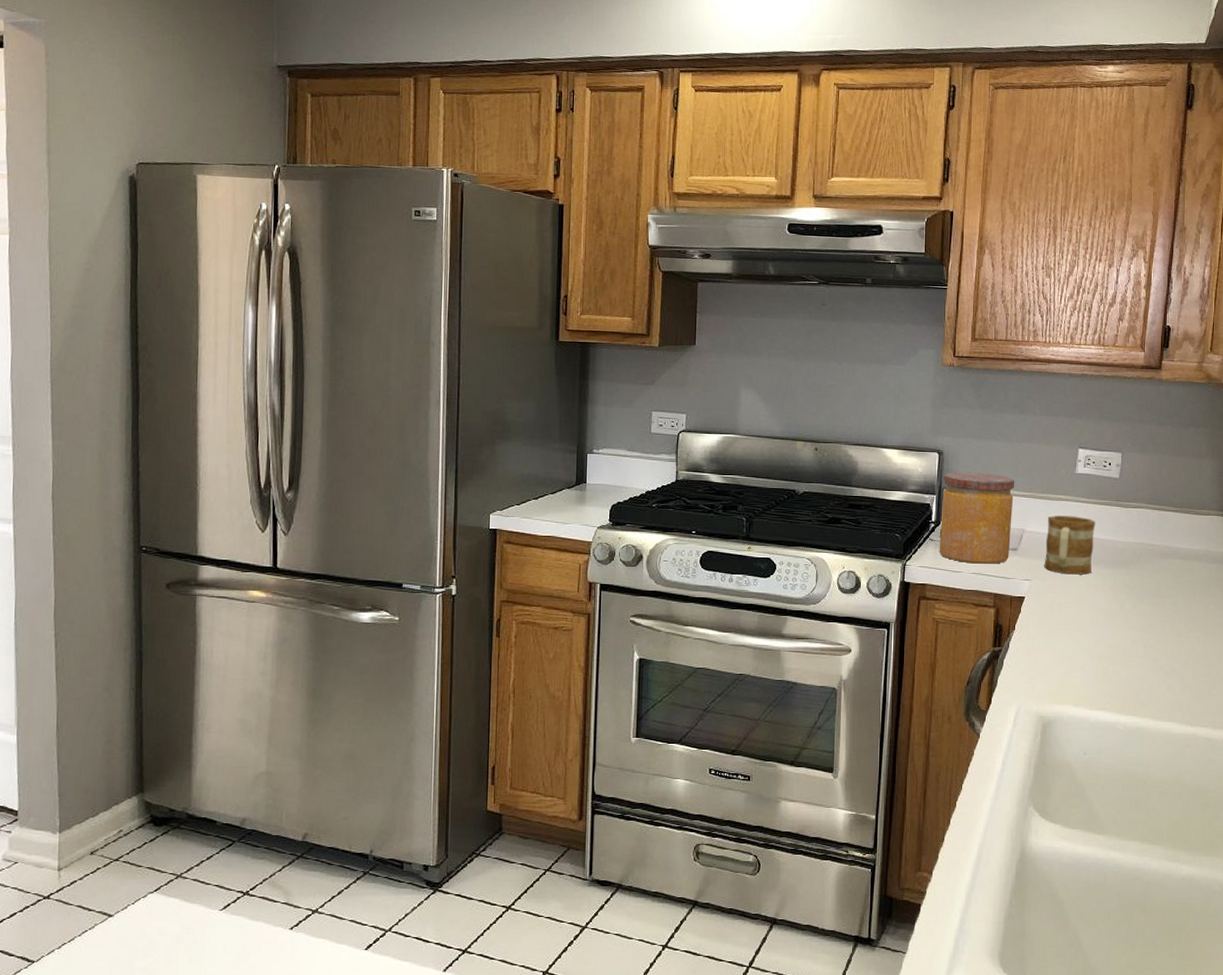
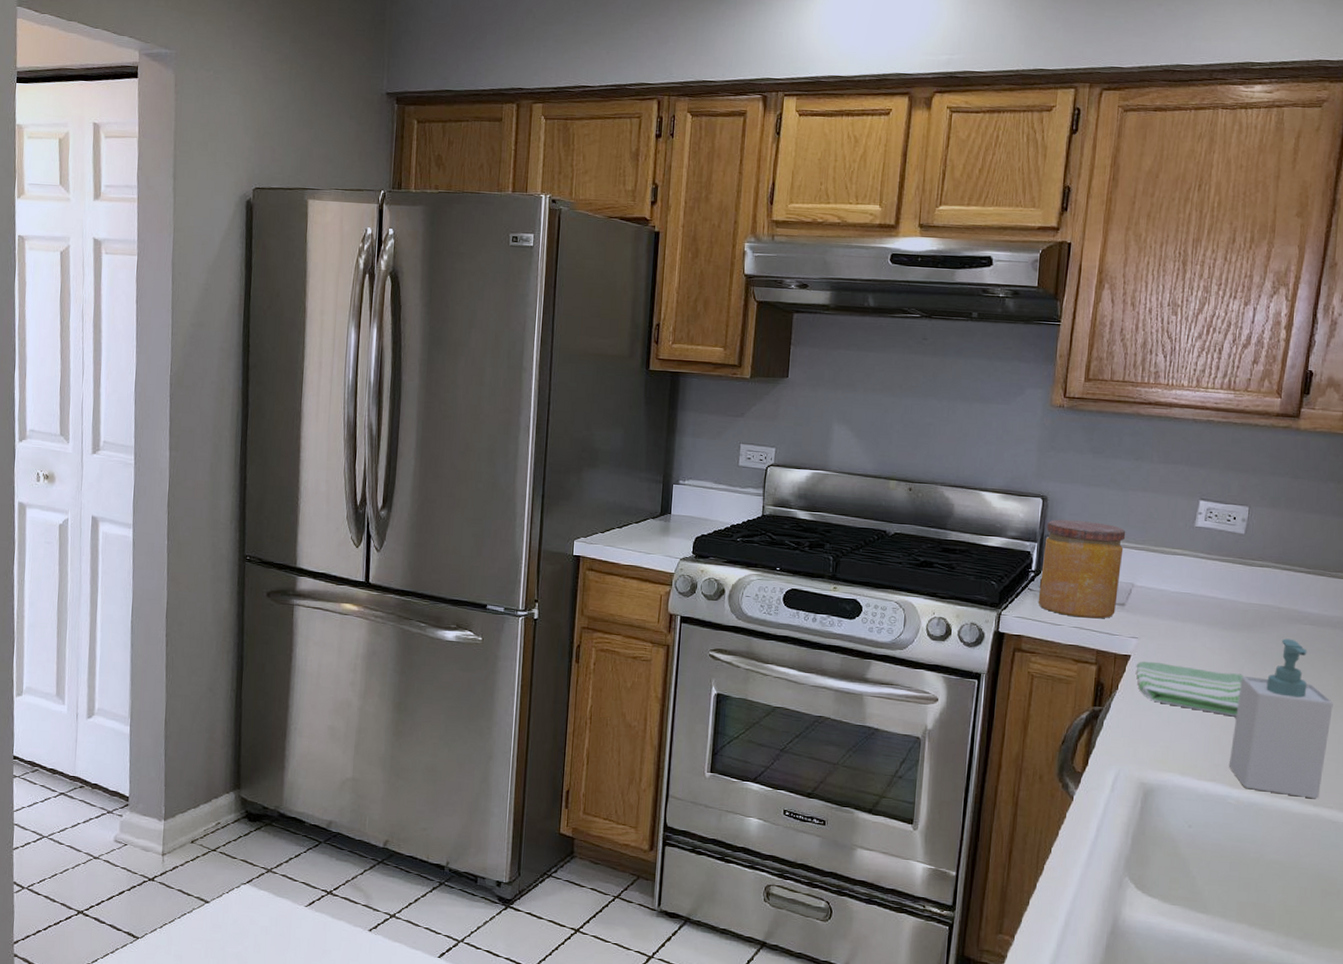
dish towel: none [1030,601,1125,648] -> present [1136,661,1244,717]
mug: present [1044,515,1096,575] -> none [1154,570,1215,636]
soap bottle: none [1116,573,1203,720] -> present [1228,638,1333,799]

